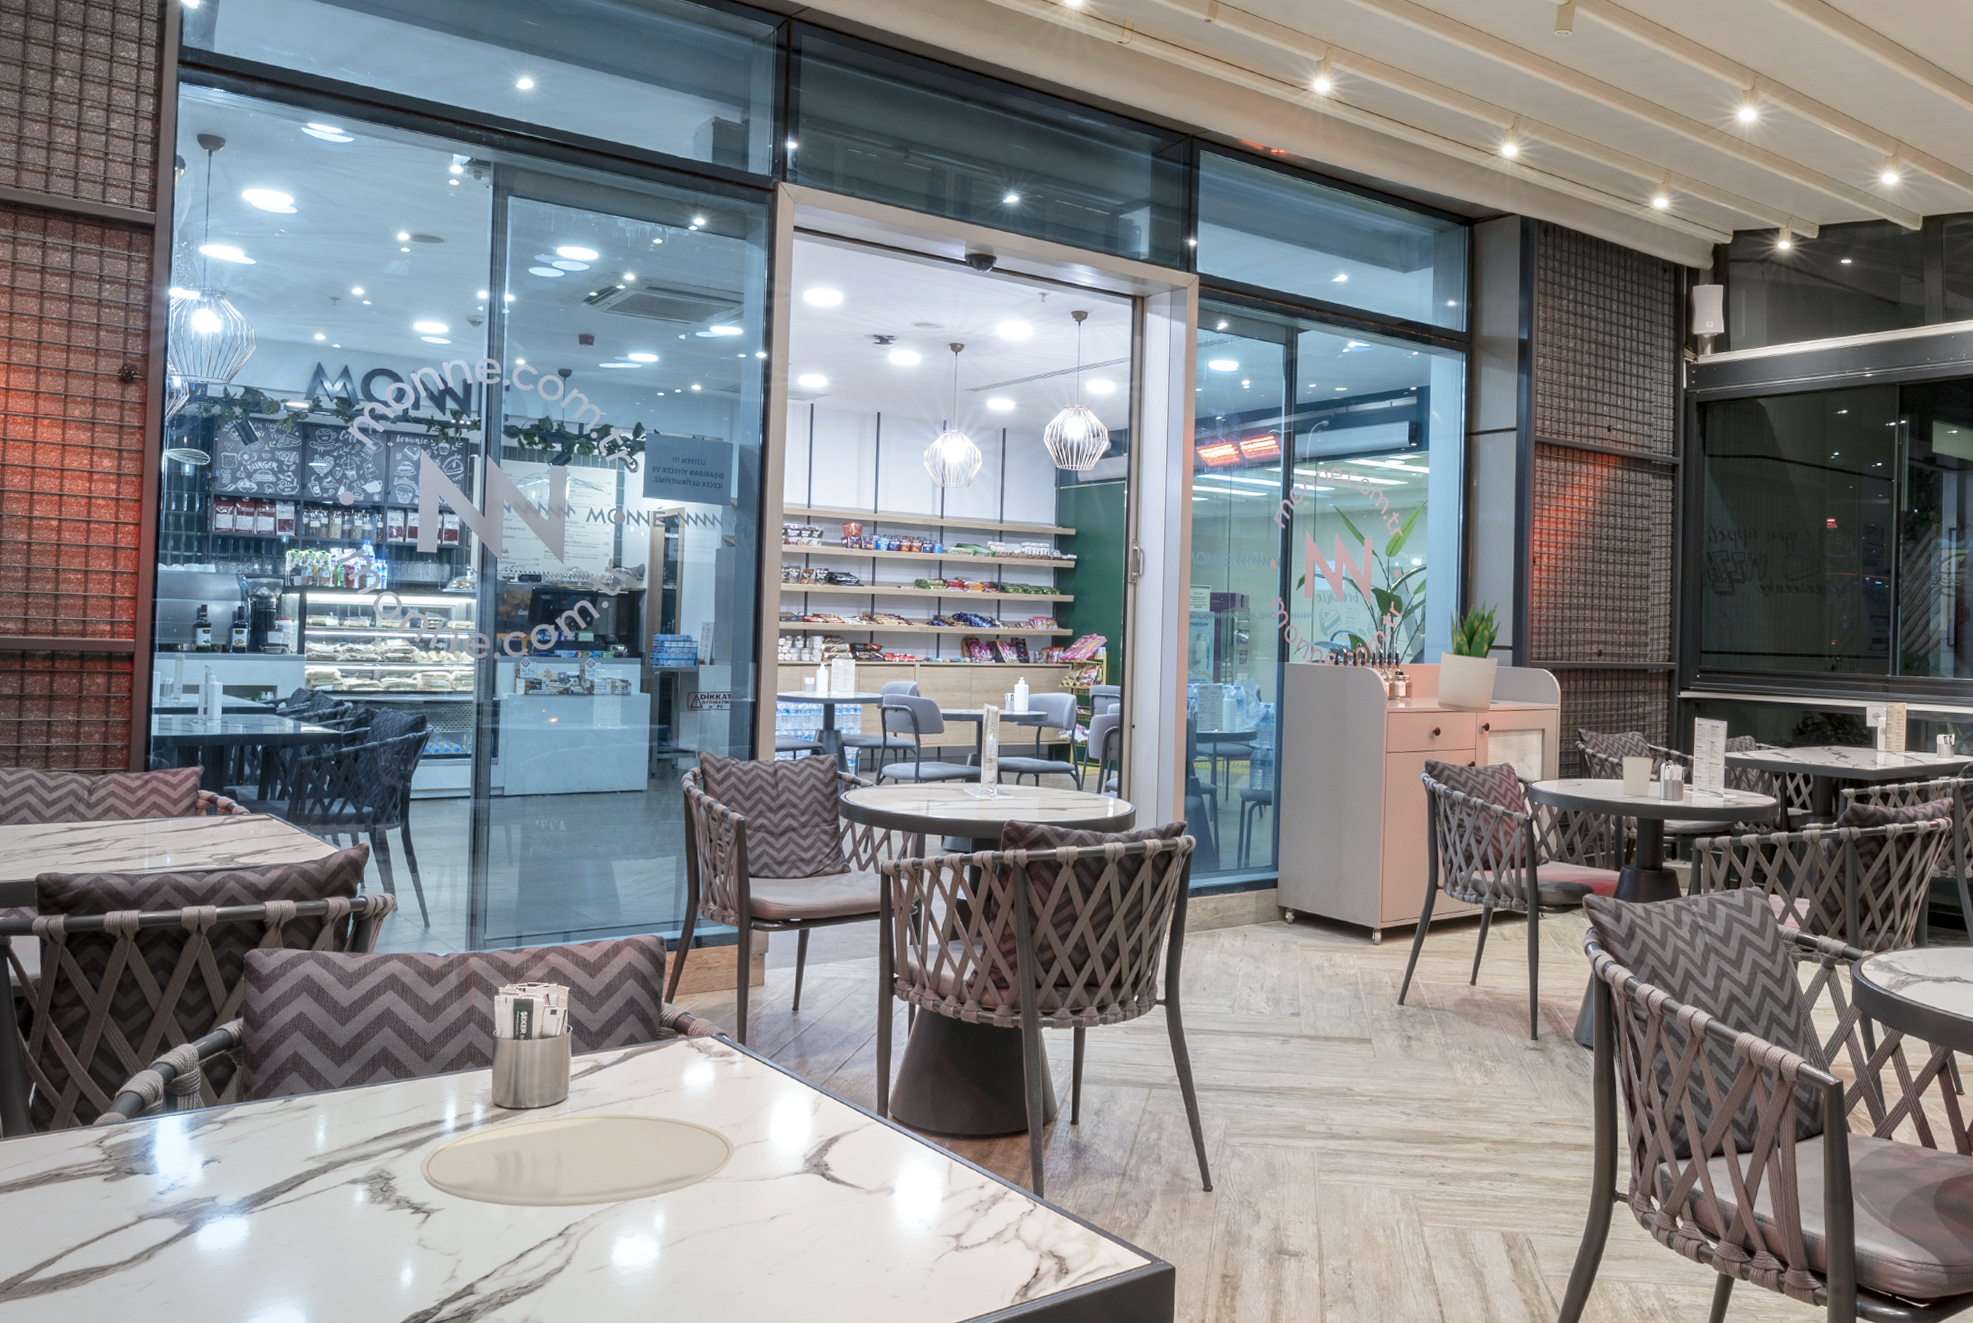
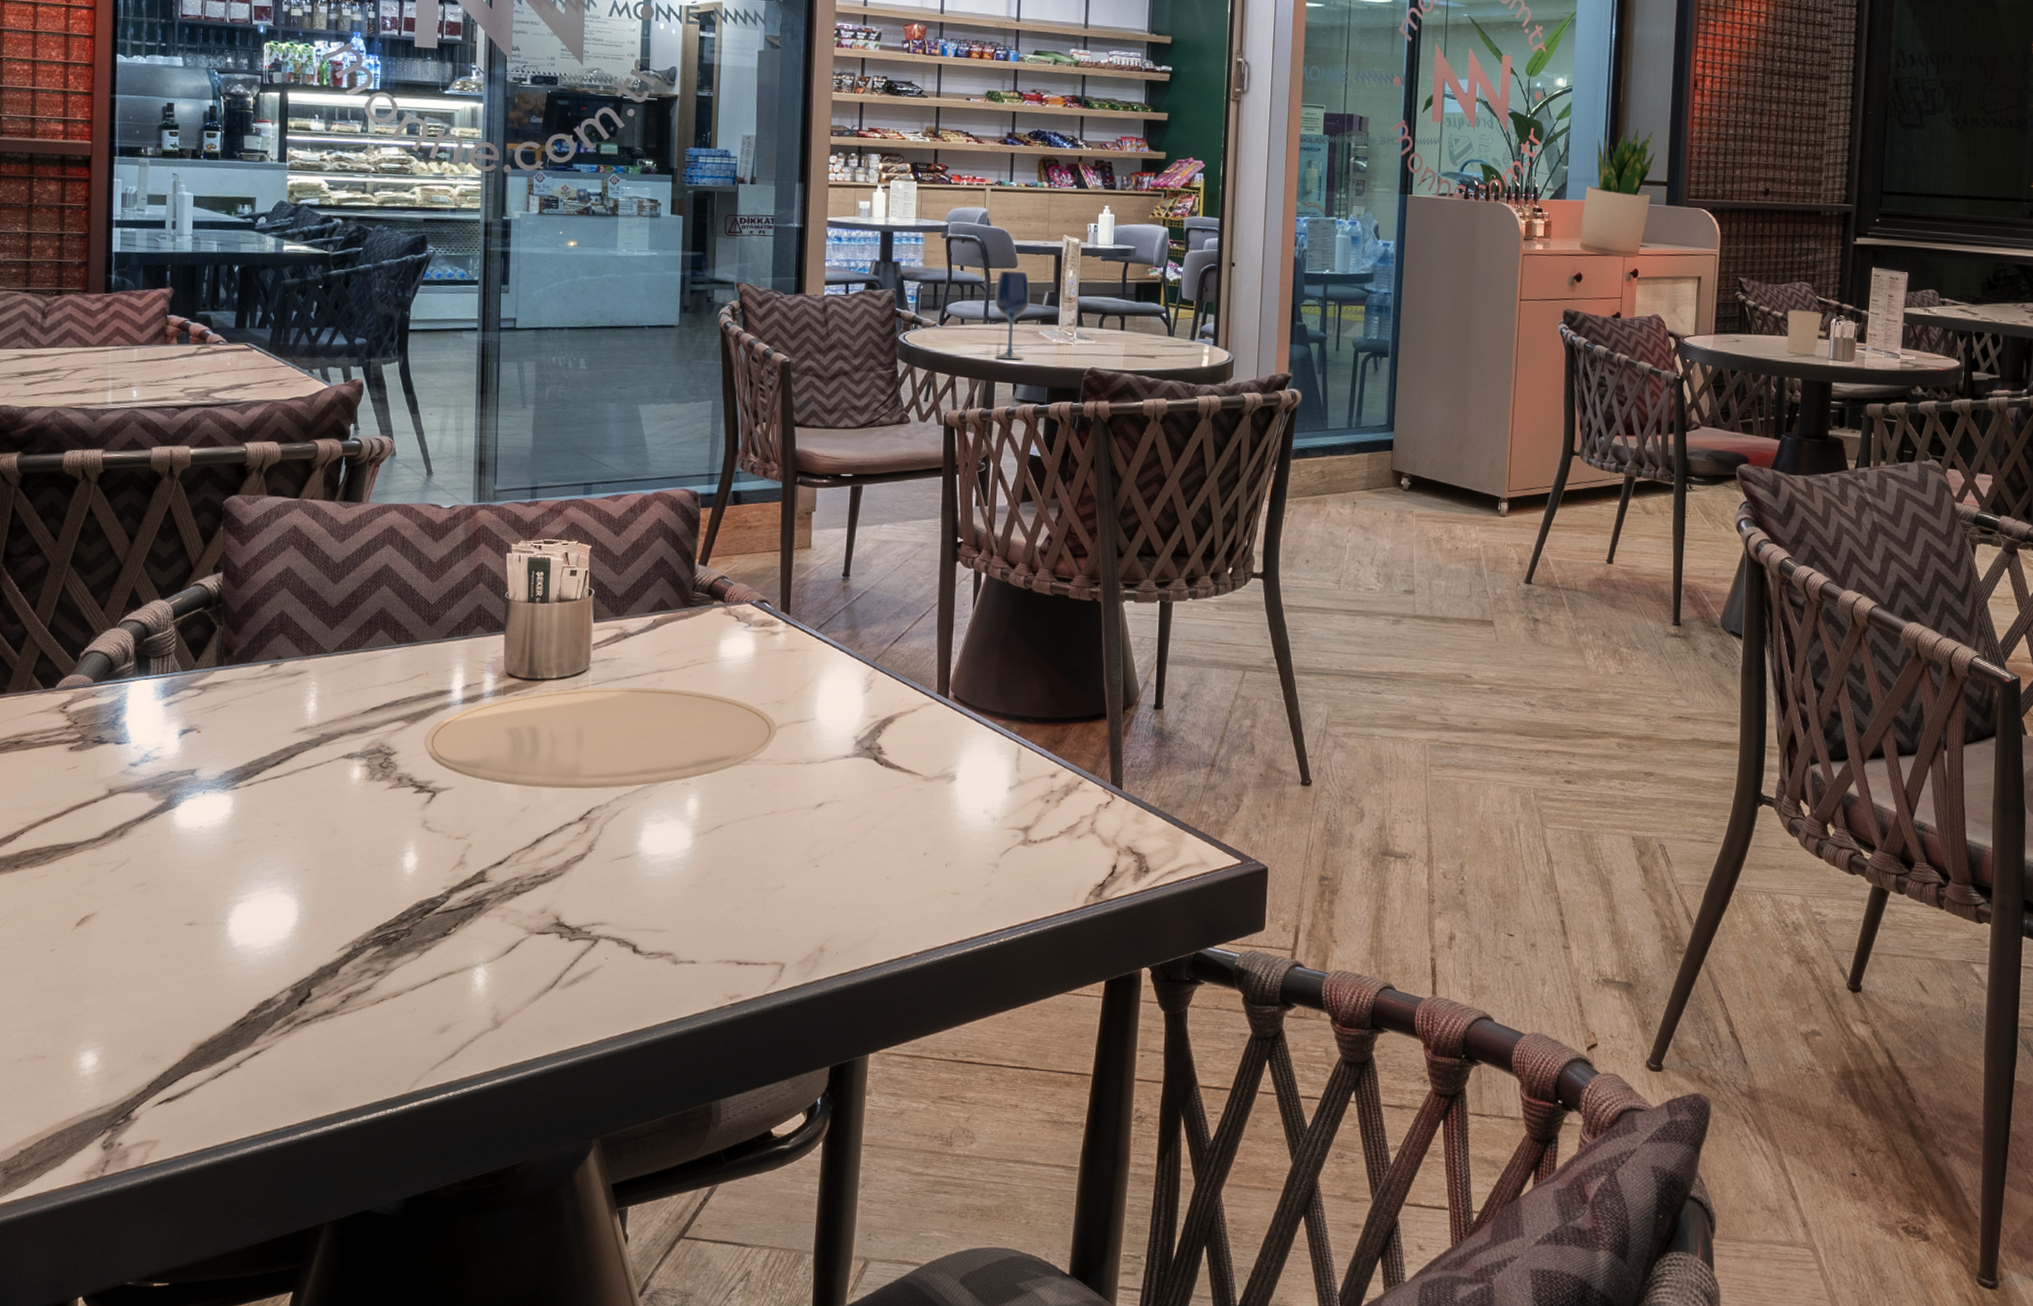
wineglass: none [925,737,956,815] -> present [995,271,1030,360]

